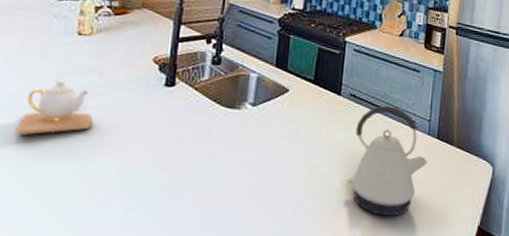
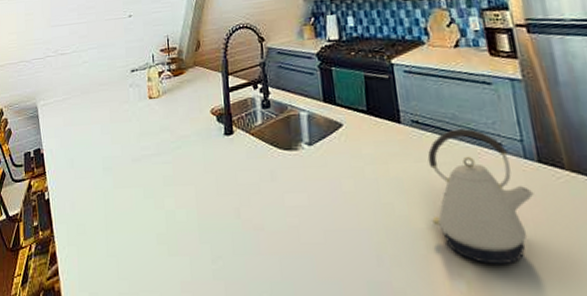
teapot: present [15,80,92,135] -> none [116,140,171,192]

